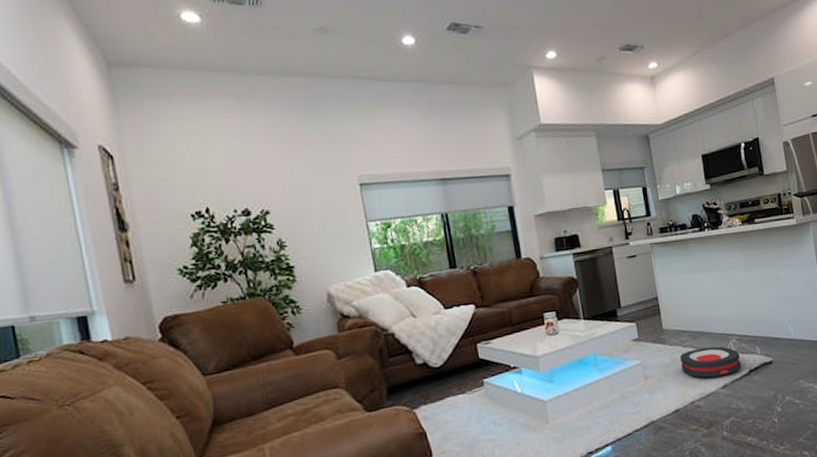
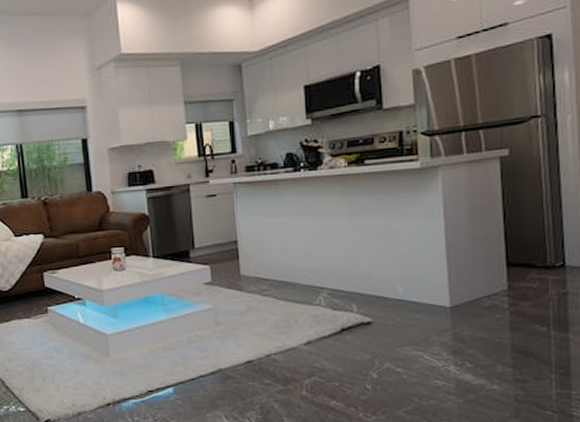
robot vacuum: present [679,346,742,378] -> none [257,299,332,332]

